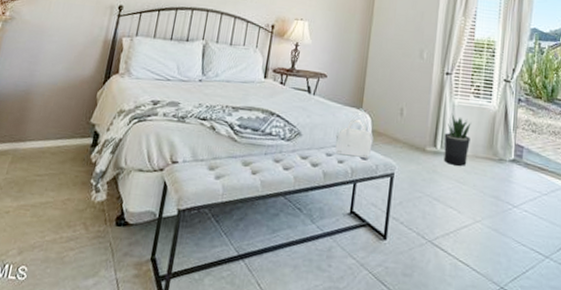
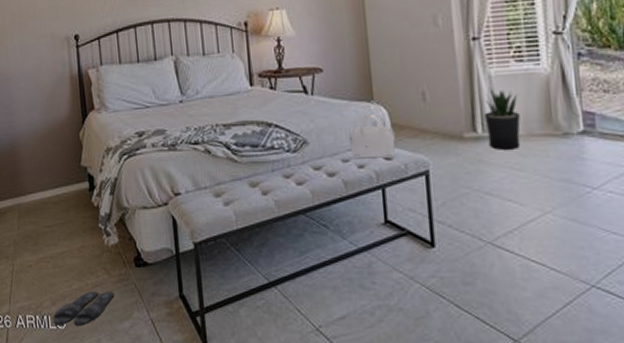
slippers: none [14,244,87,279] -> present [53,290,115,326]

